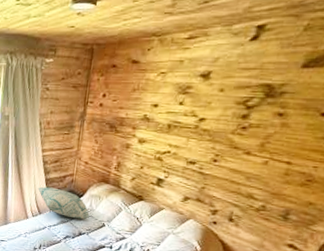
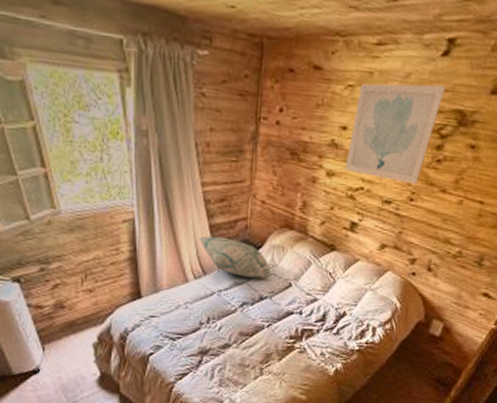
wall art: none [155,65,253,148] -> present [345,83,445,184]

